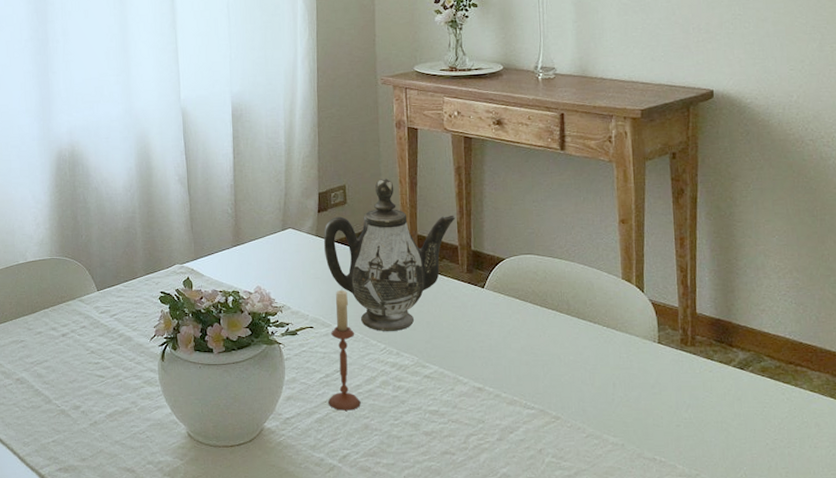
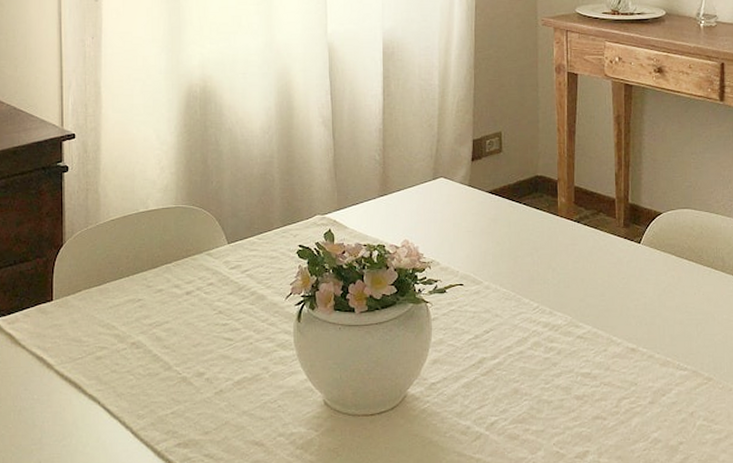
teapot: present [323,178,456,331] -> none [476,125,614,289]
candlestick: present [327,288,361,411] -> none [476,243,511,374]

